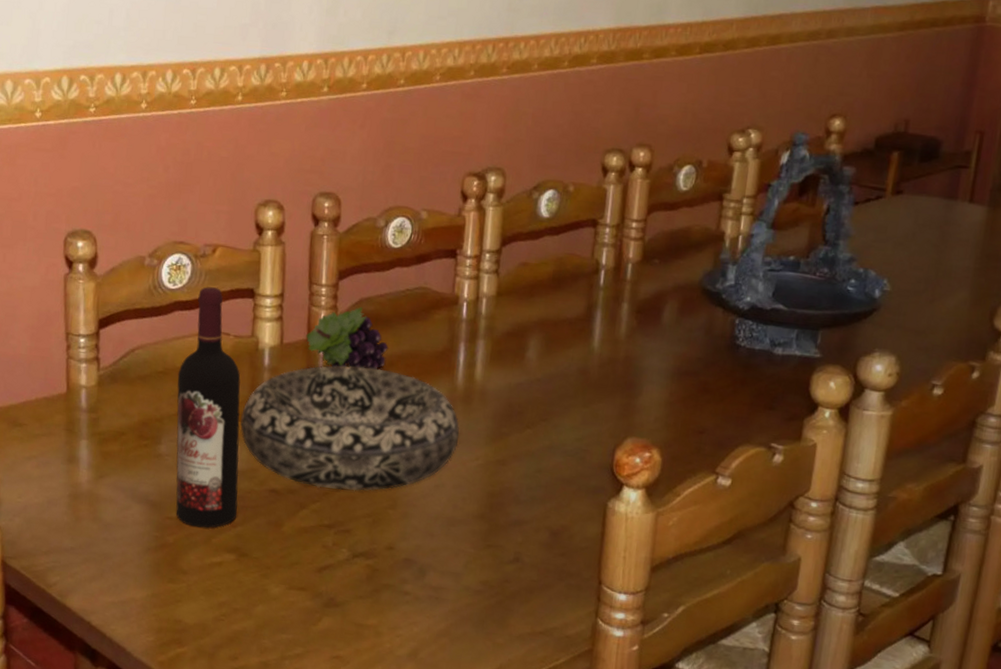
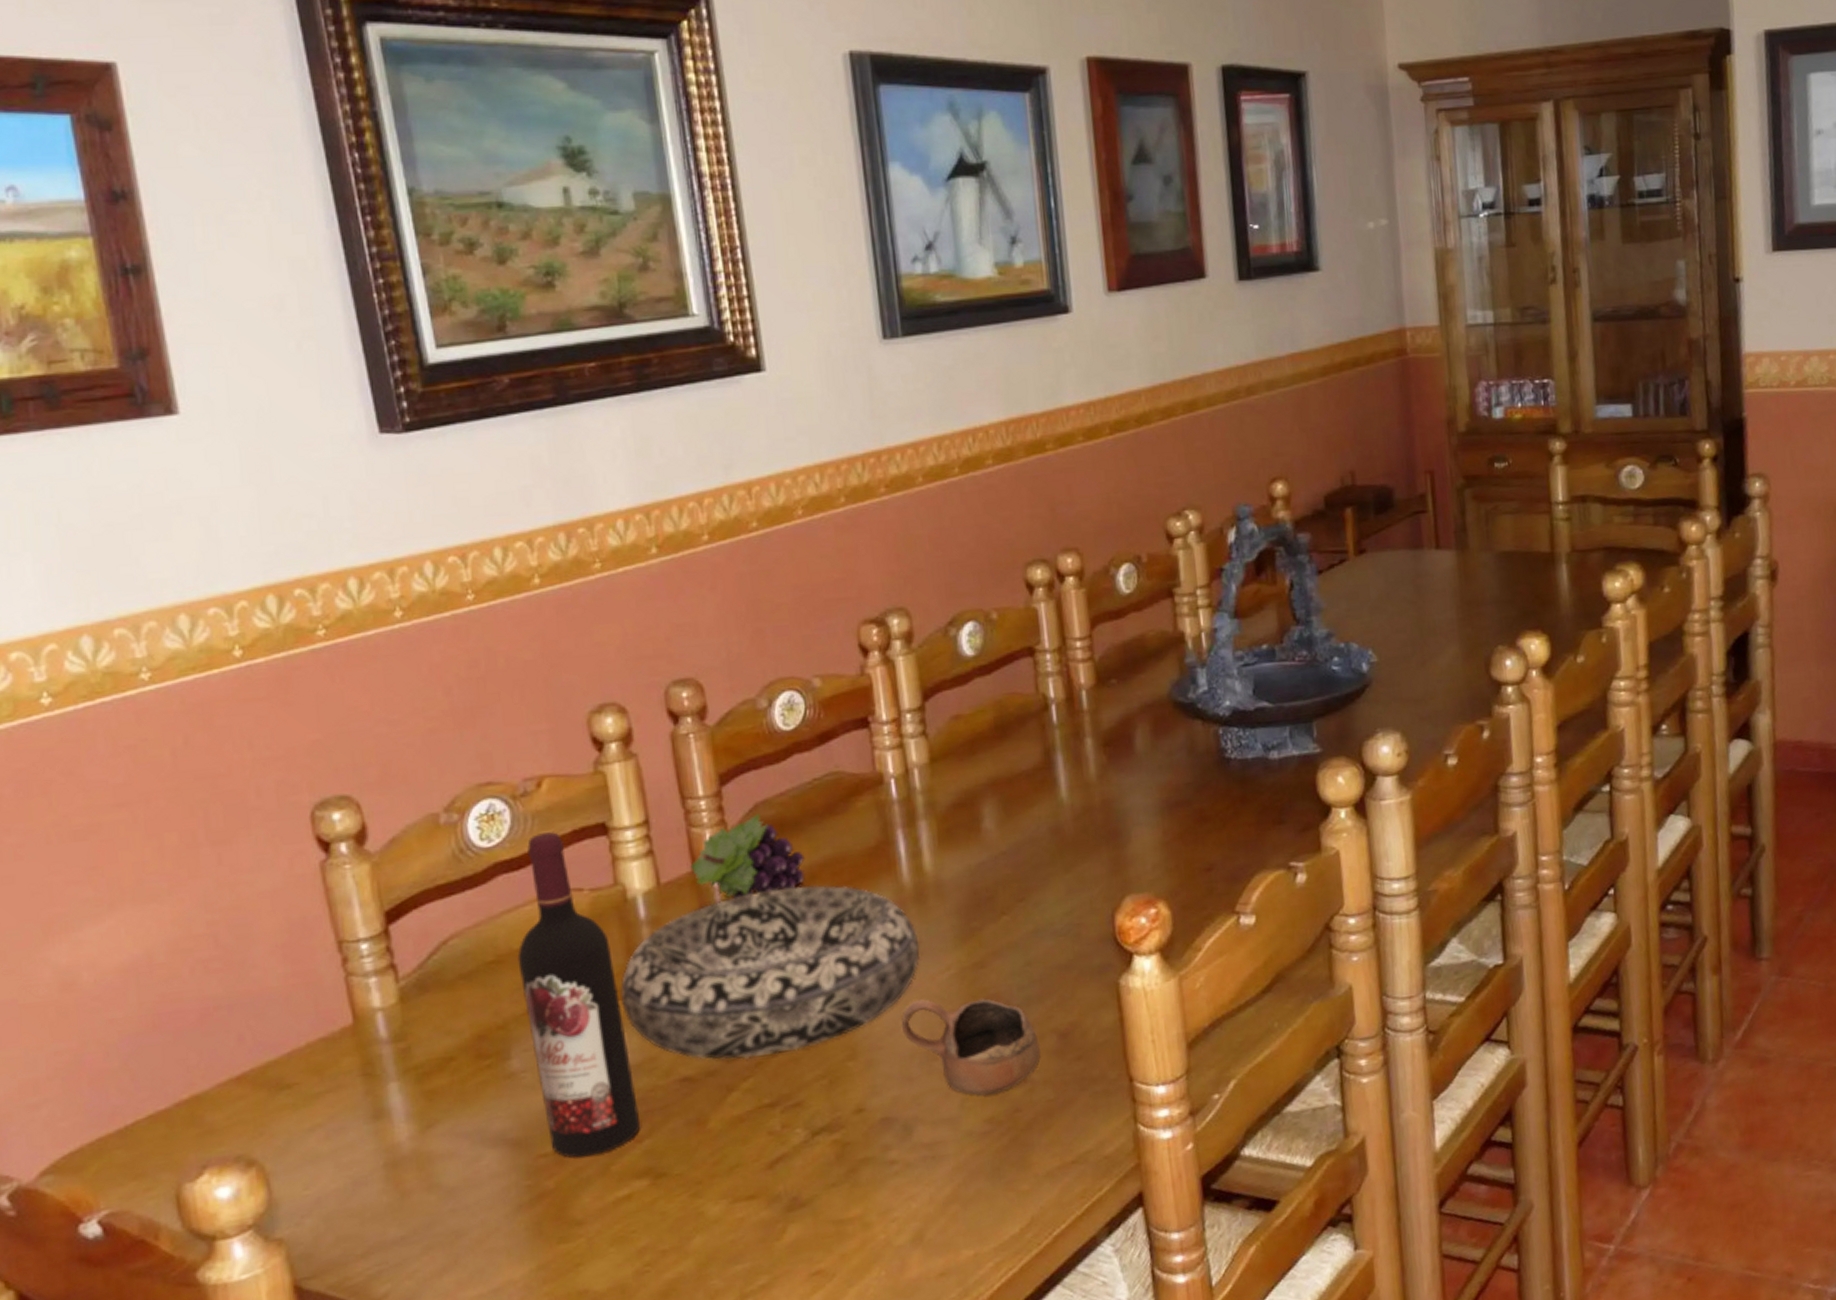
cup: none [433,477,535,564] -> present [901,998,1041,1096]

